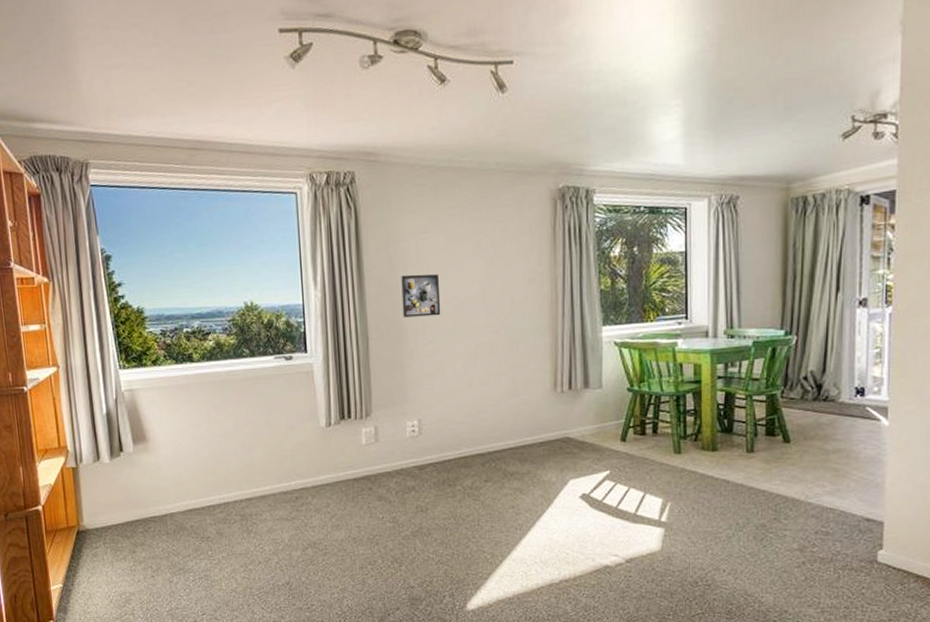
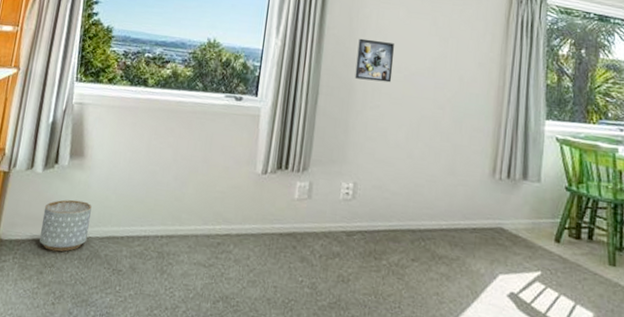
planter: none [121,481,170,531] -> present [39,199,92,252]

